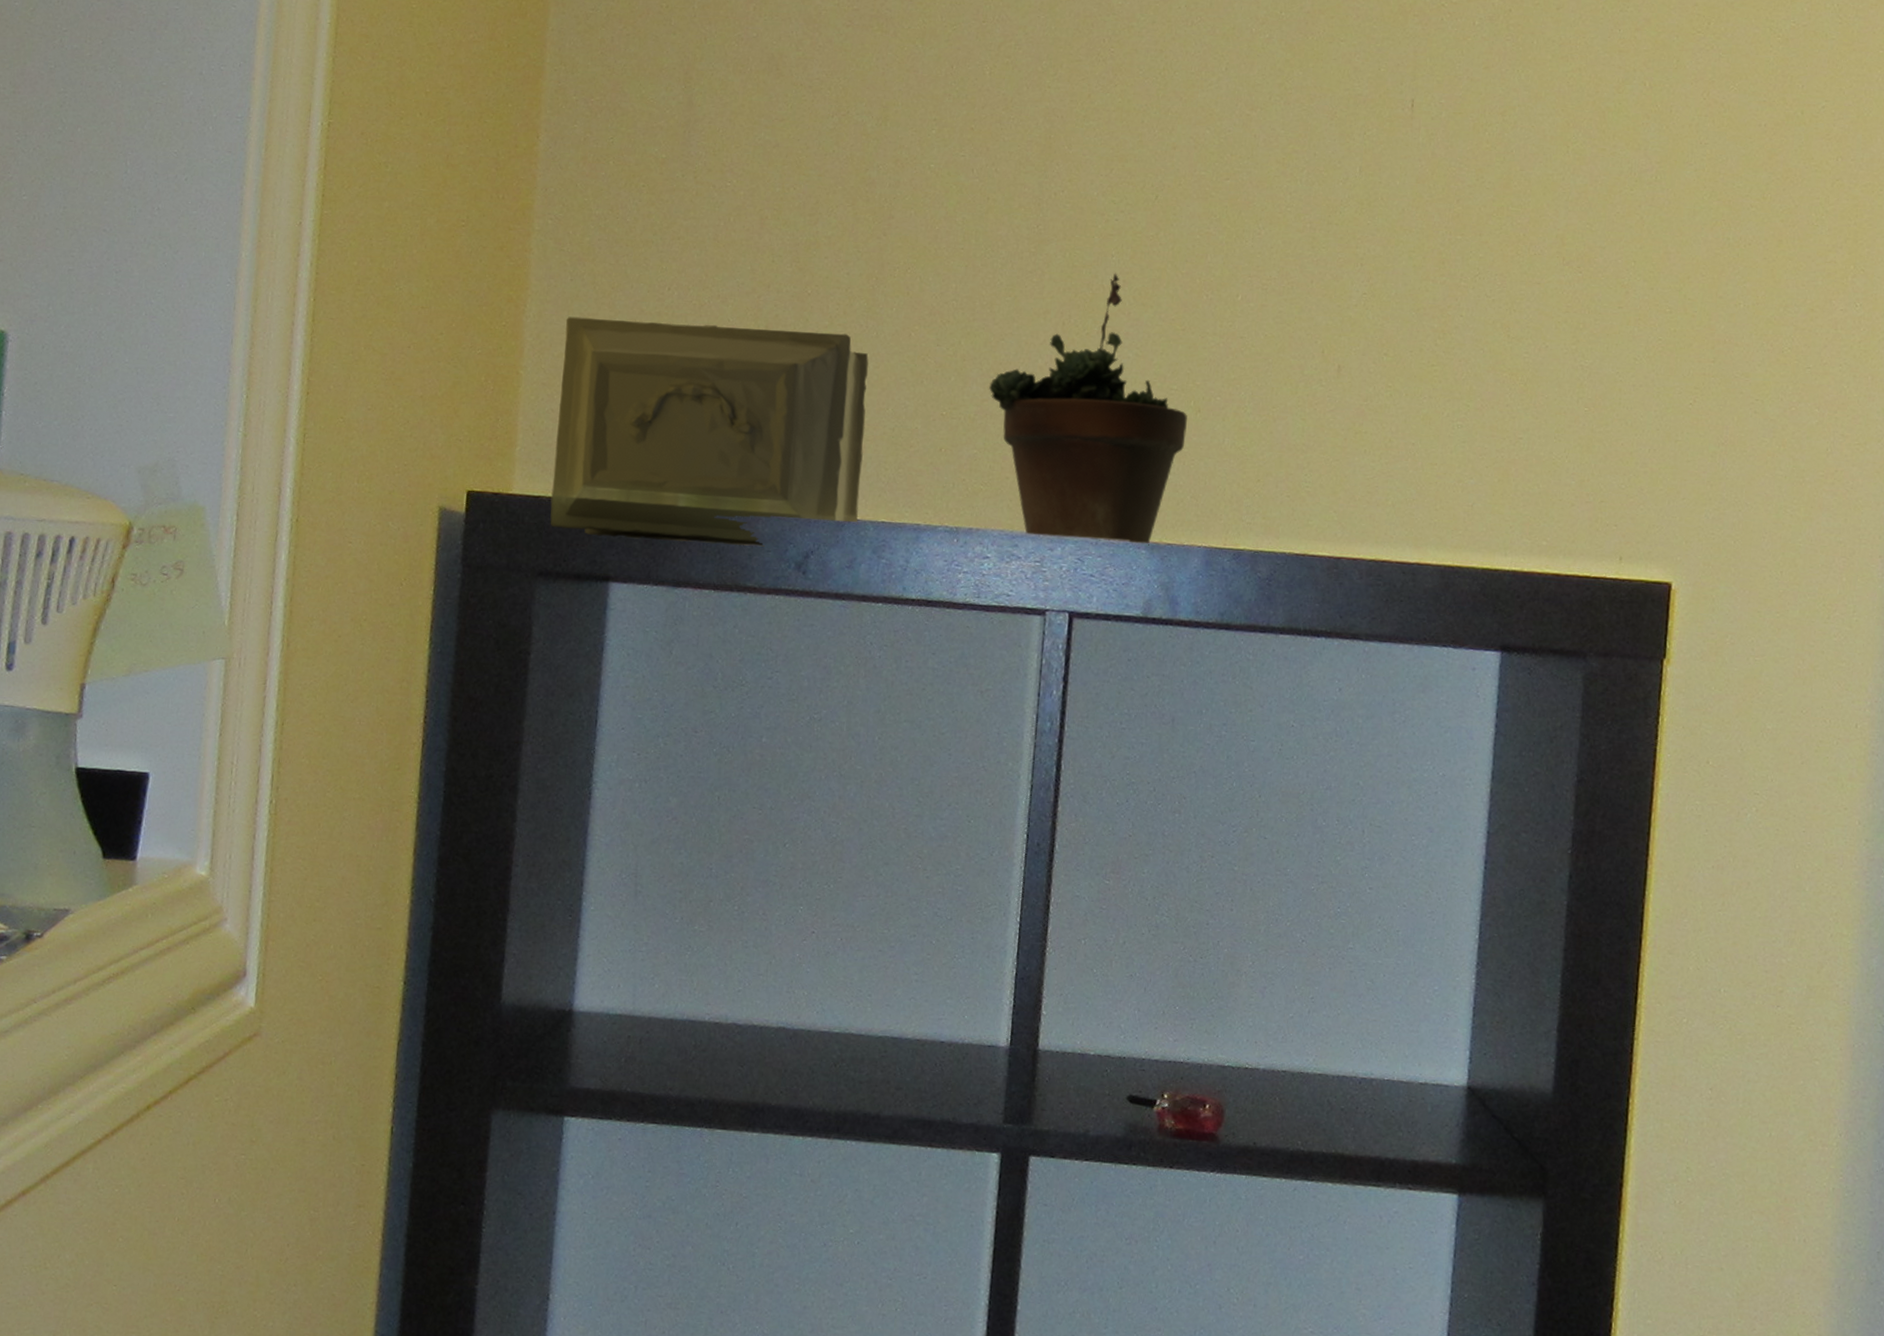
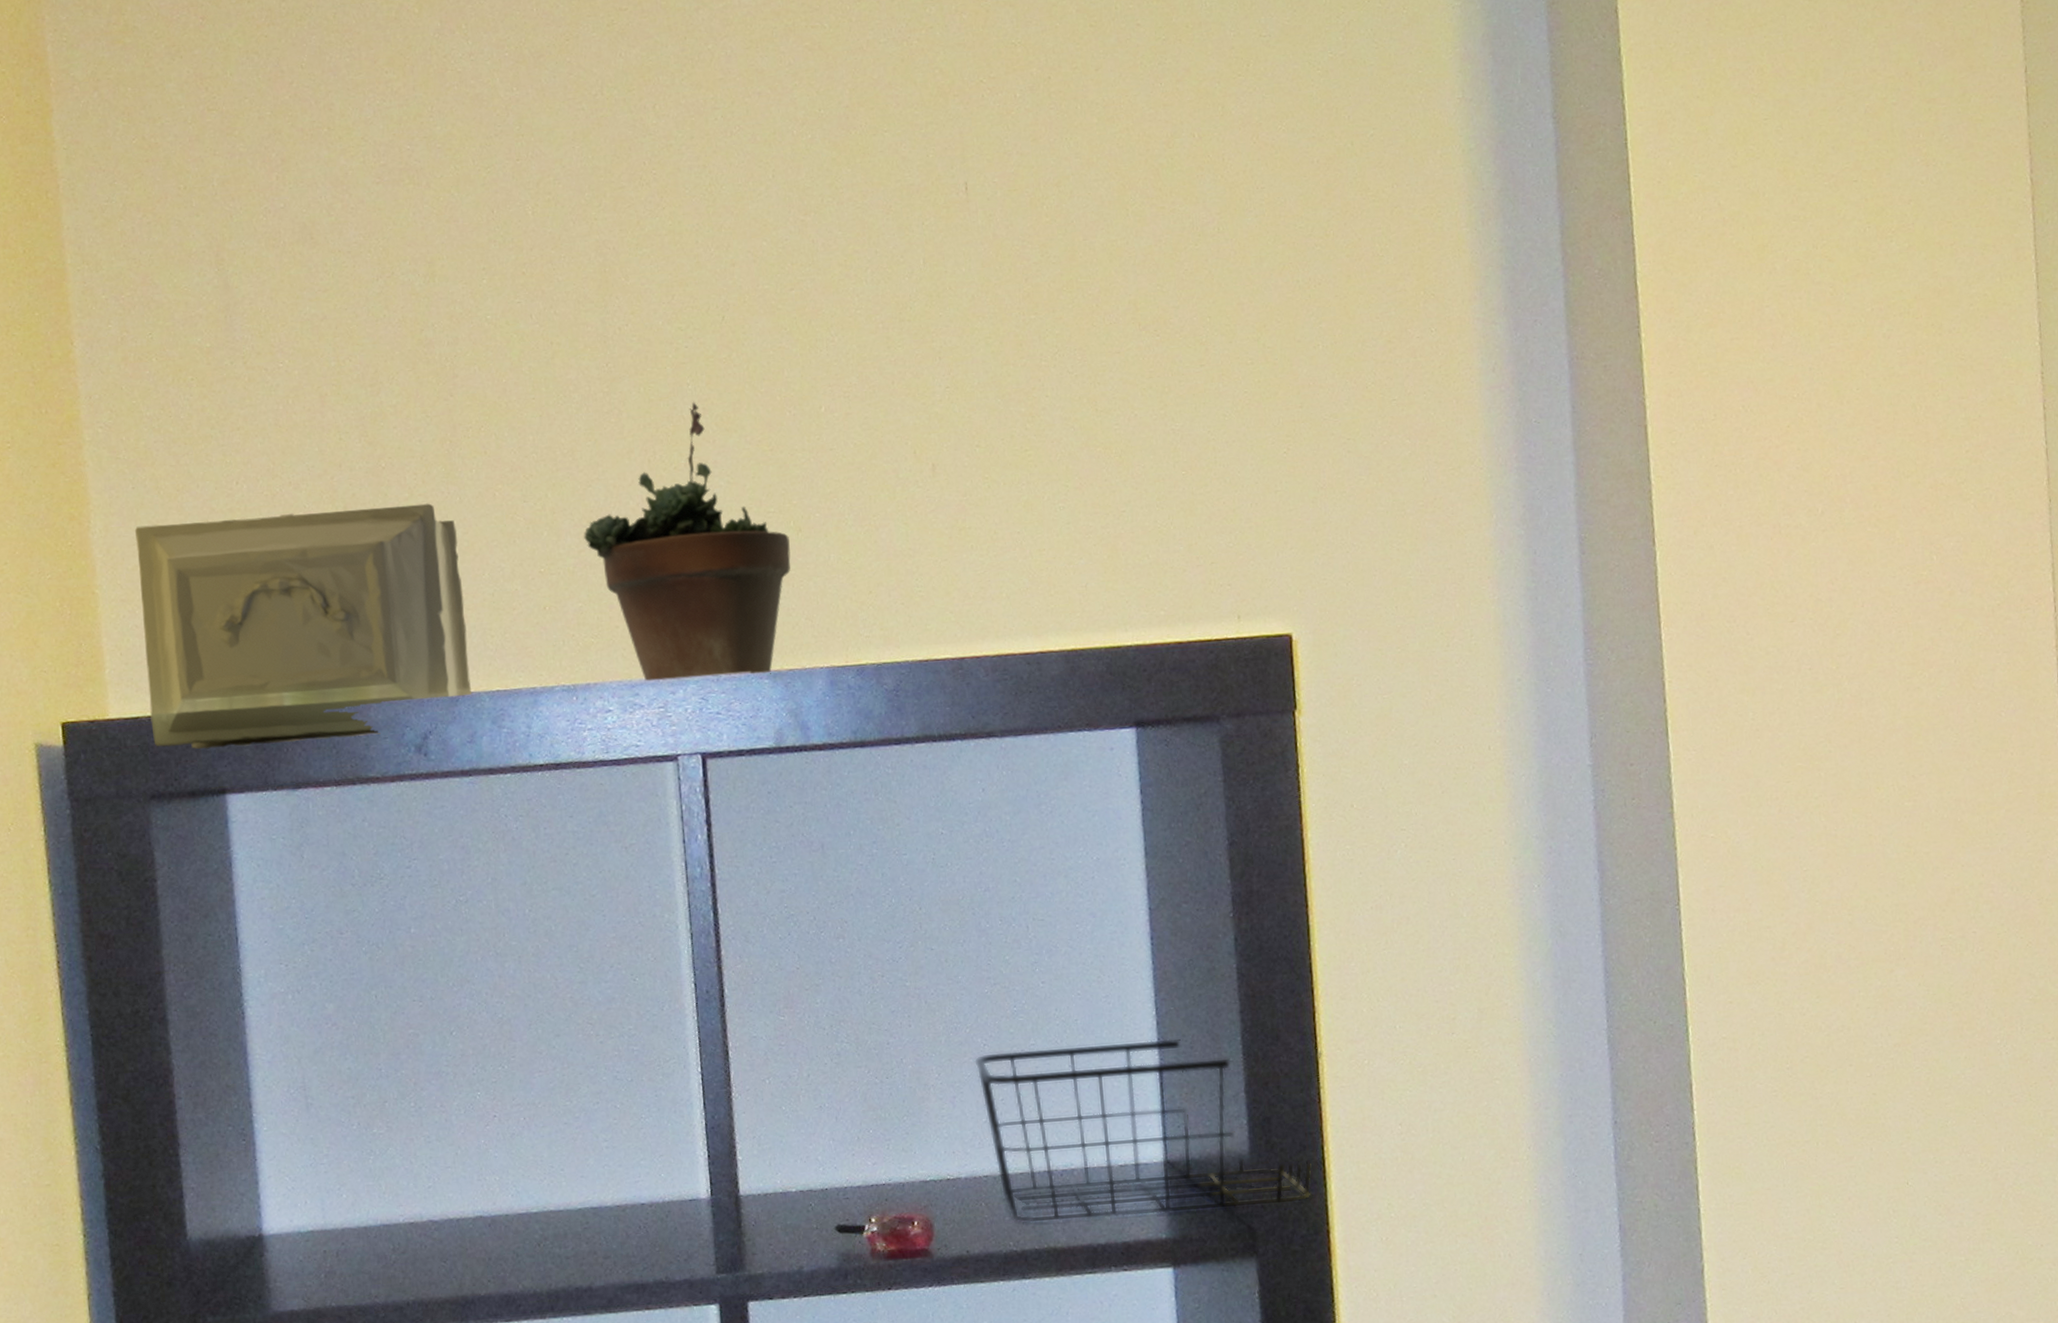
basket: none [1290,950,1642,1150] -> present [974,1039,1322,1223]

